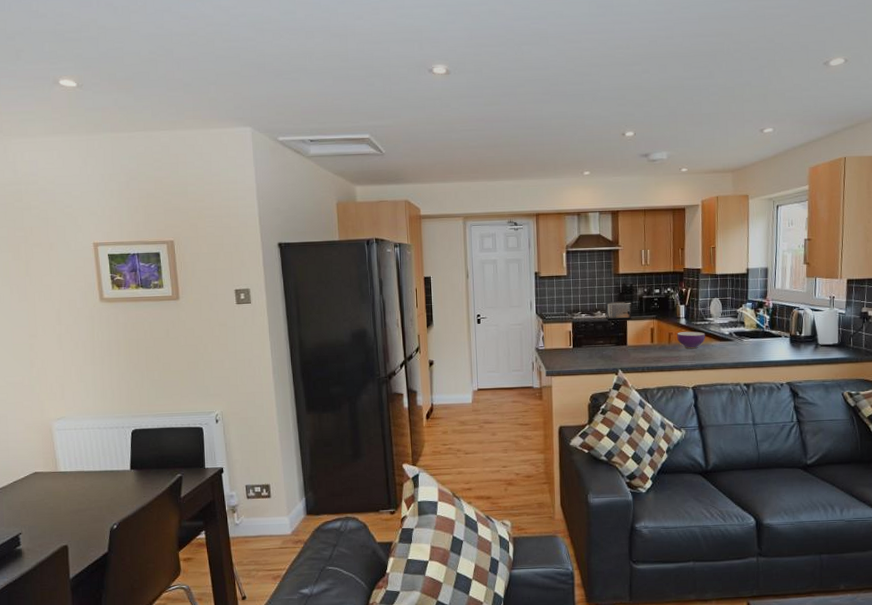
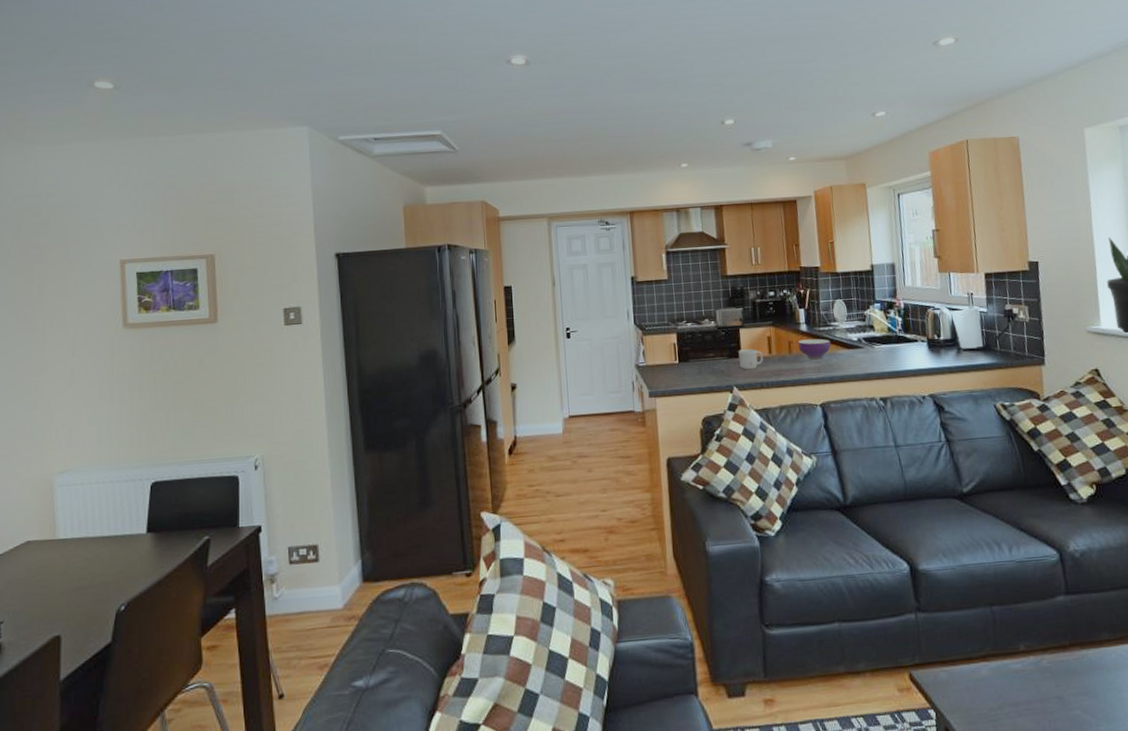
mug: none [625,338,646,356] -> present [738,349,763,370]

